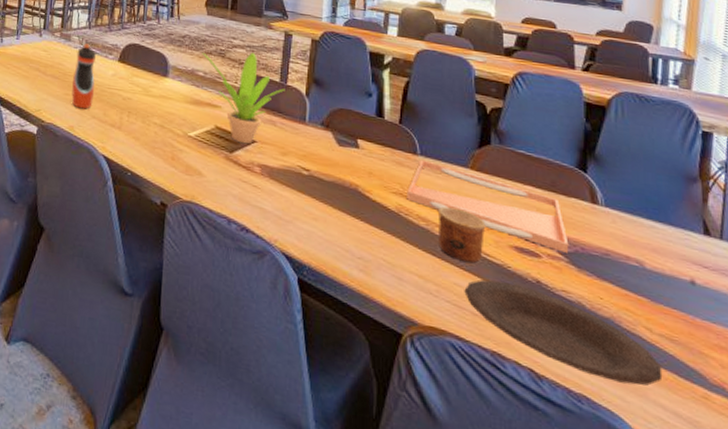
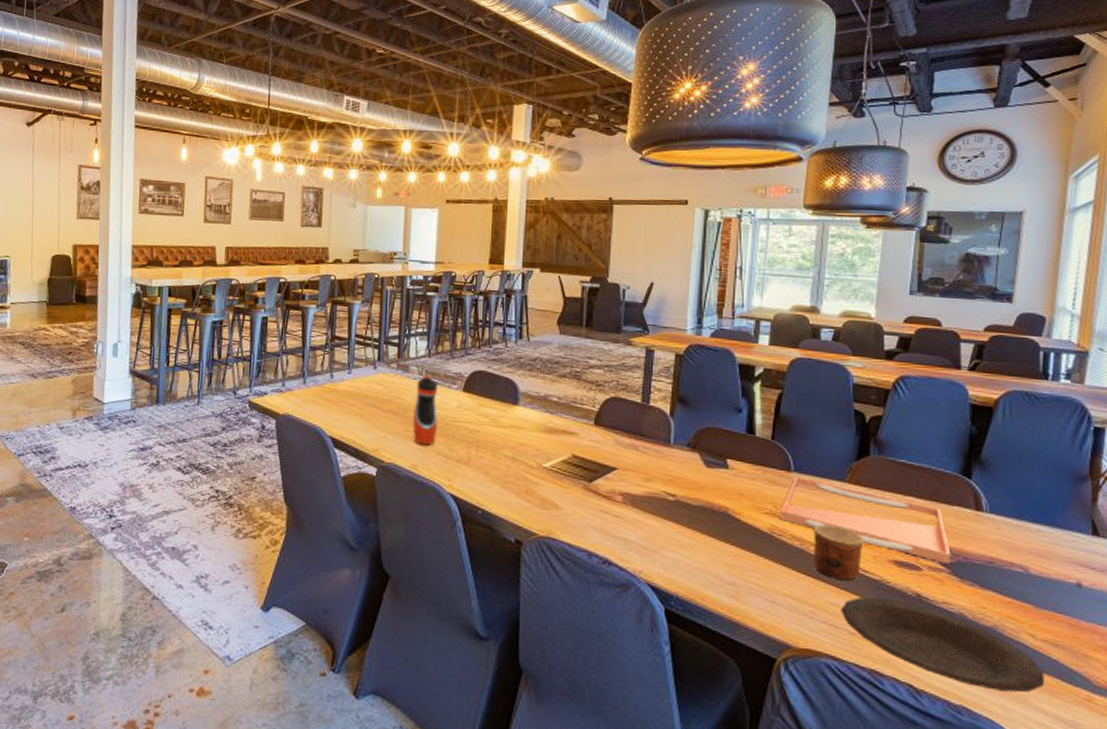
potted plant: present [202,53,285,144] -> none [555,373,648,472]

